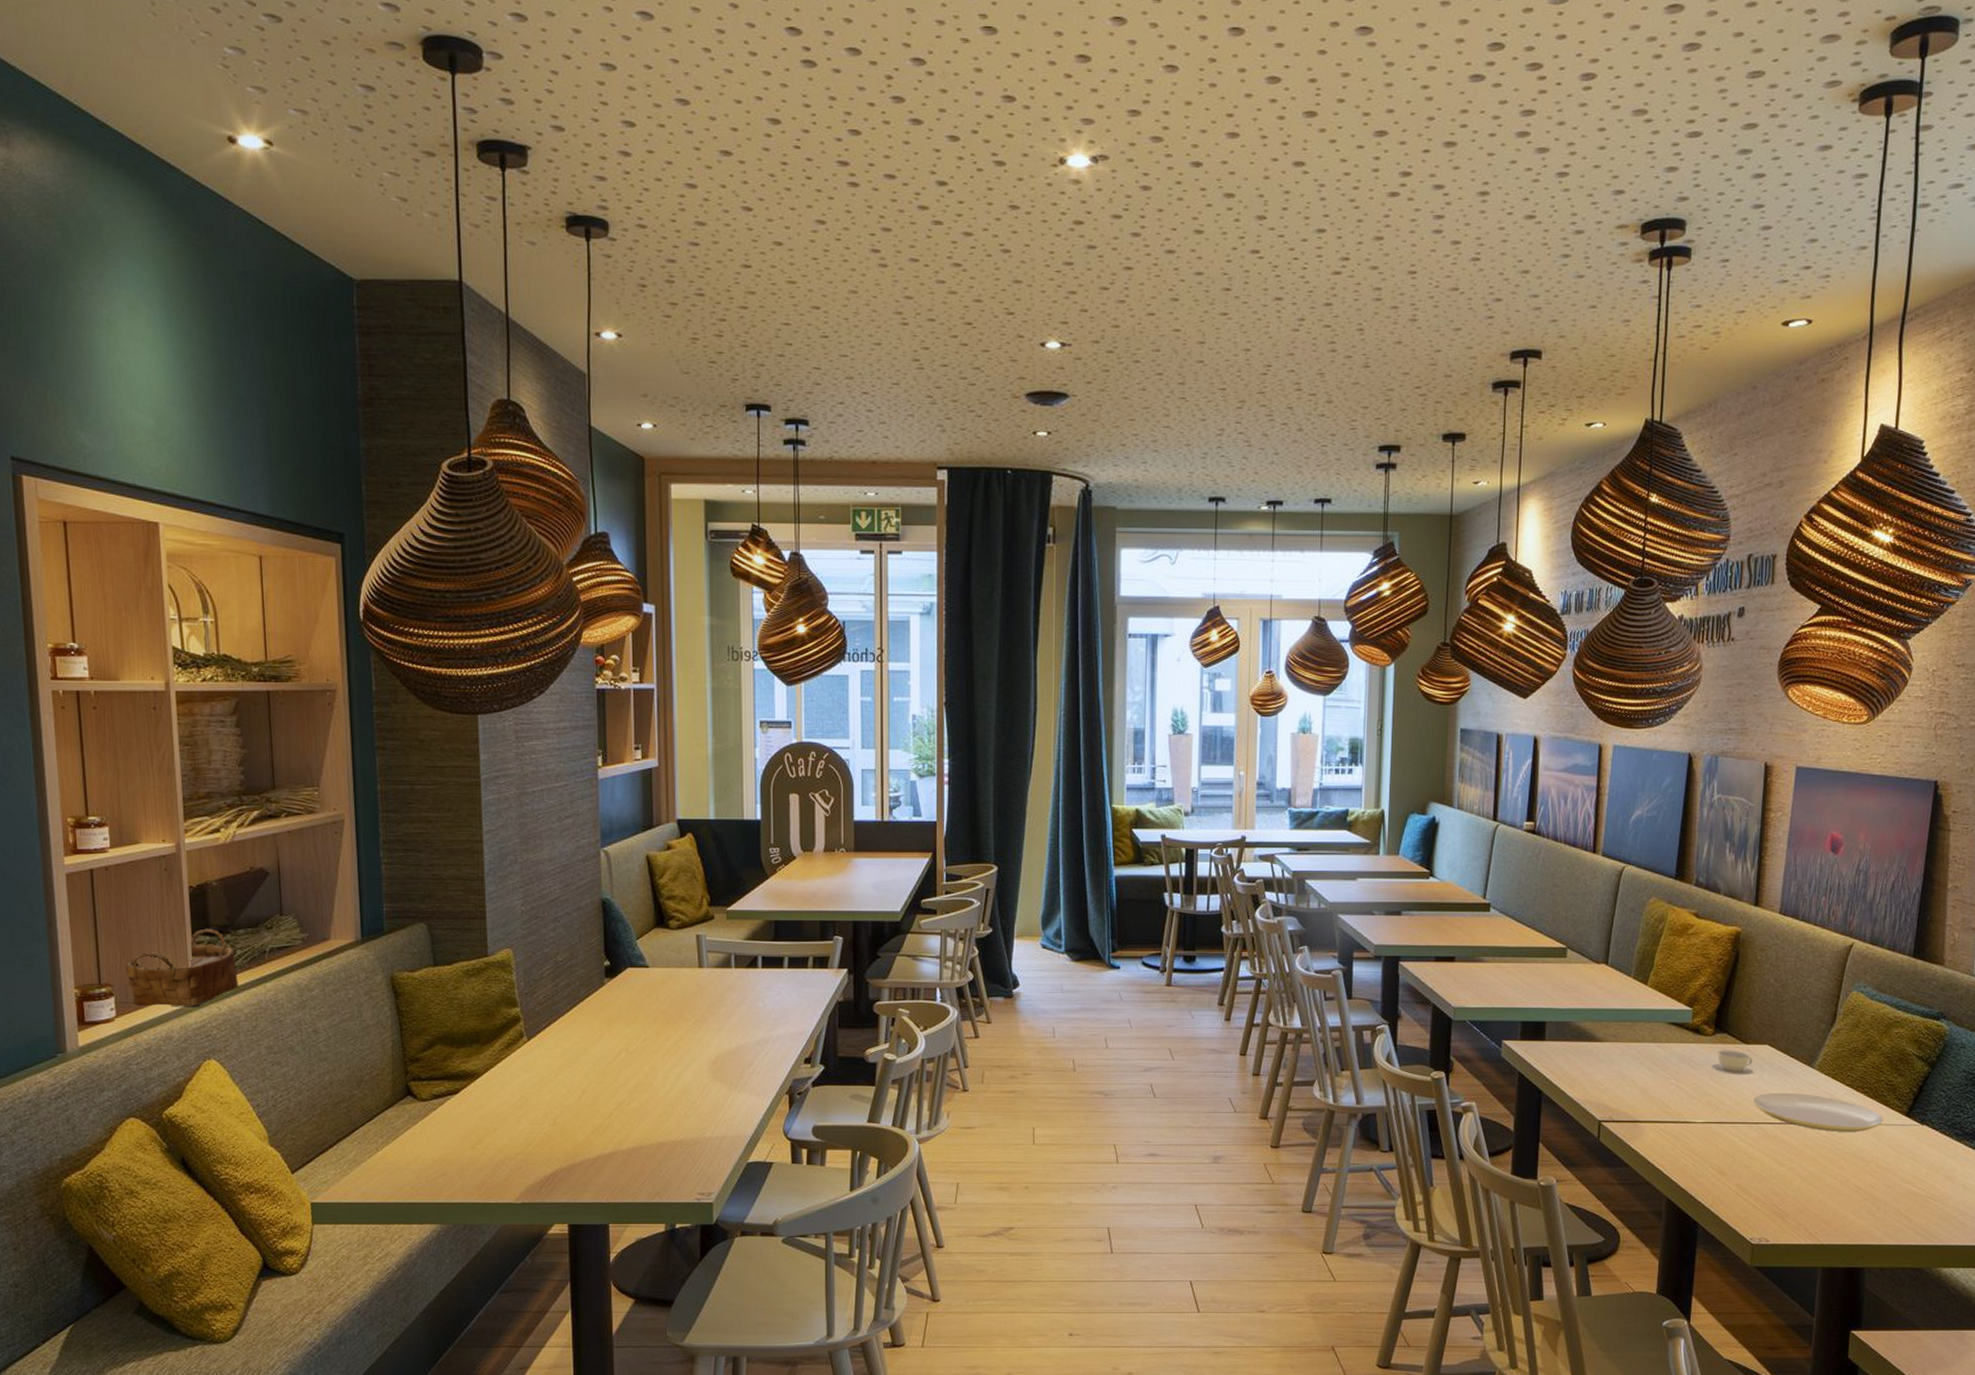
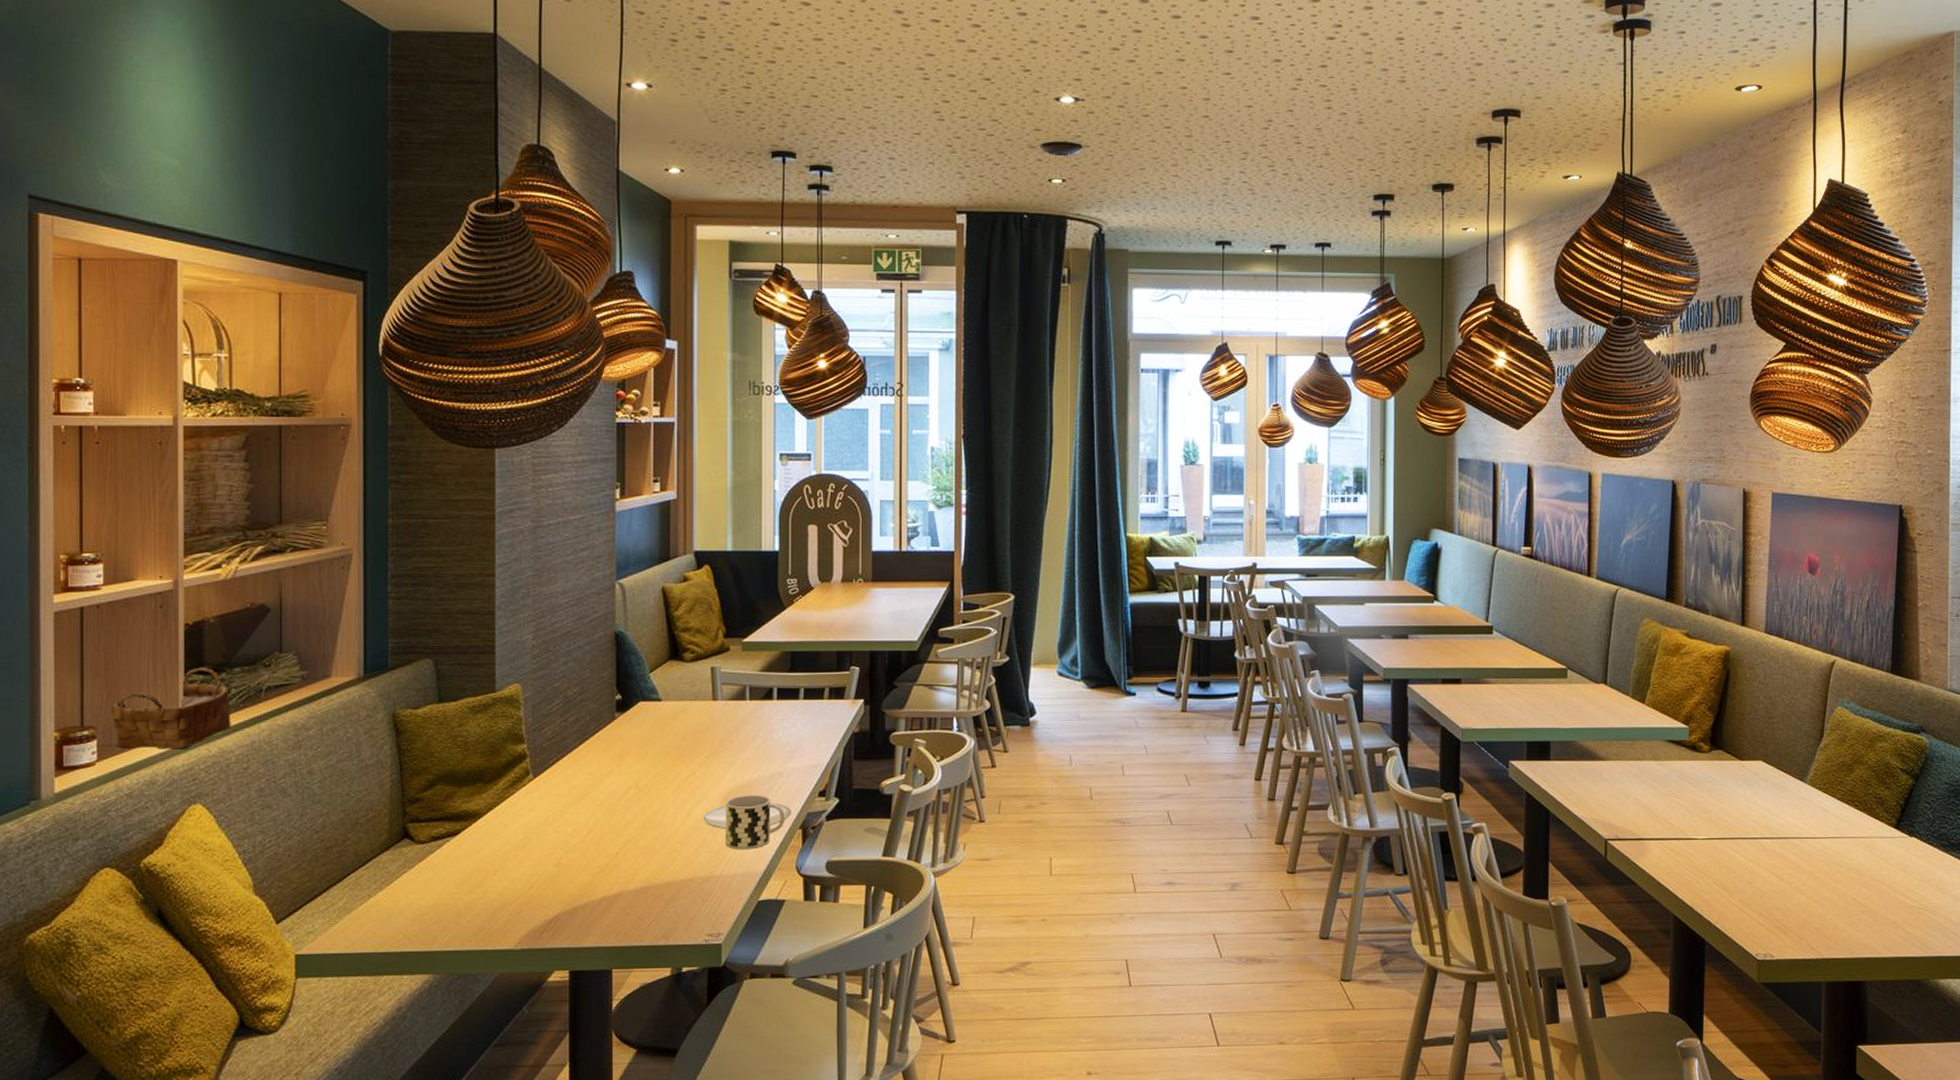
plate: none [692,1068,778,1093] -> present [703,802,791,829]
cup: none [714,1060,772,1114] -> present [726,795,785,850]
teacup: present [1711,1050,1754,1075] -> none [1709,766,1750,791]
plate: present [1753,1092,1883,1132] -> none [1751,807,1874,845]

